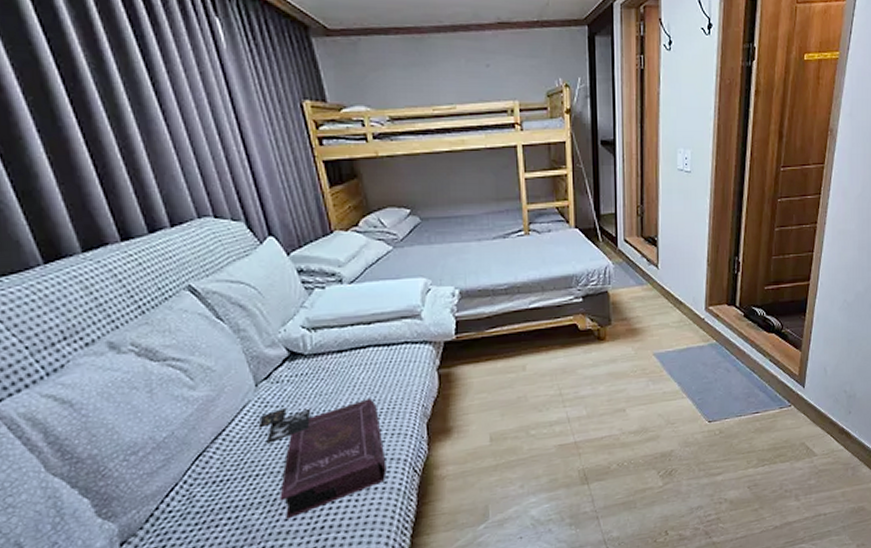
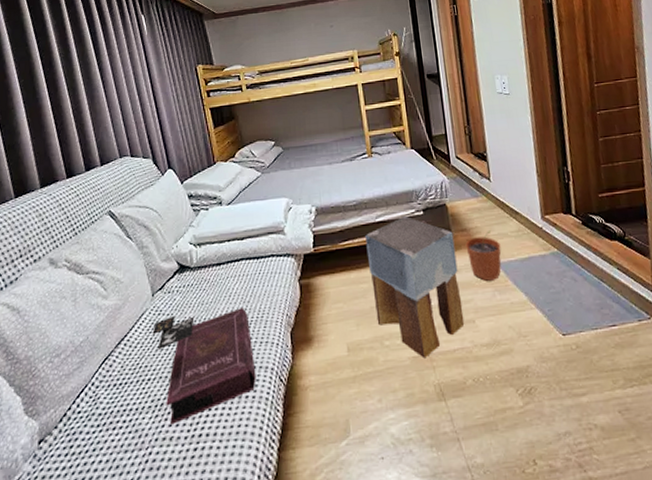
stool: none [516,302,615,446] -> present [365,215,464,359]
plant pot: none [624,320,660,371] -> present [465,230,502,281]

